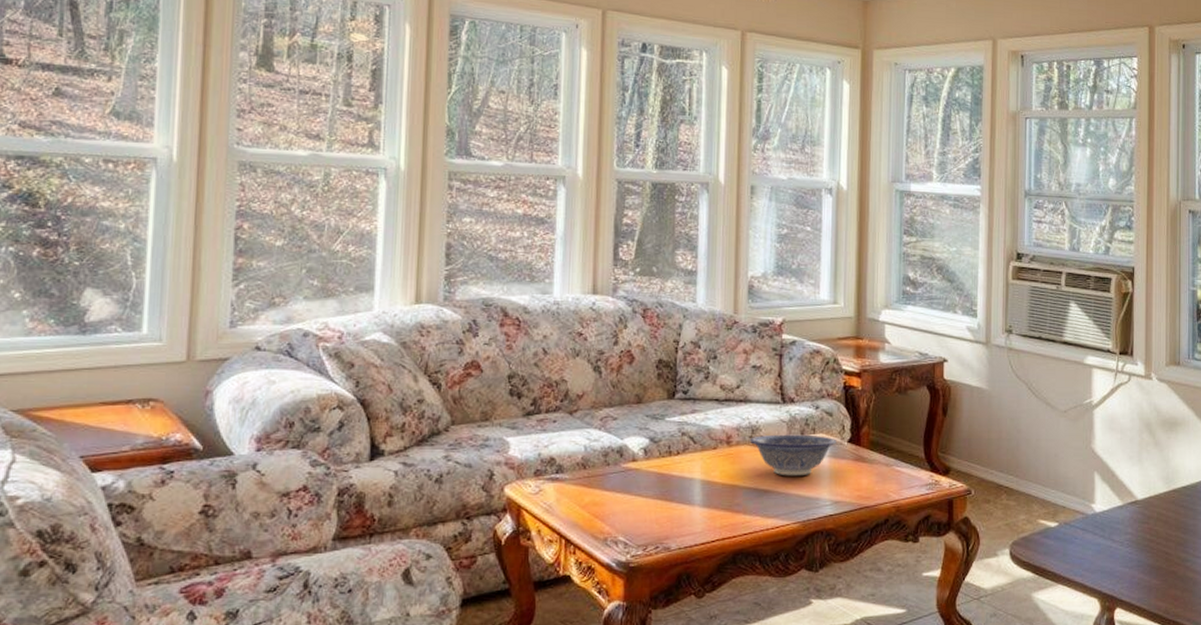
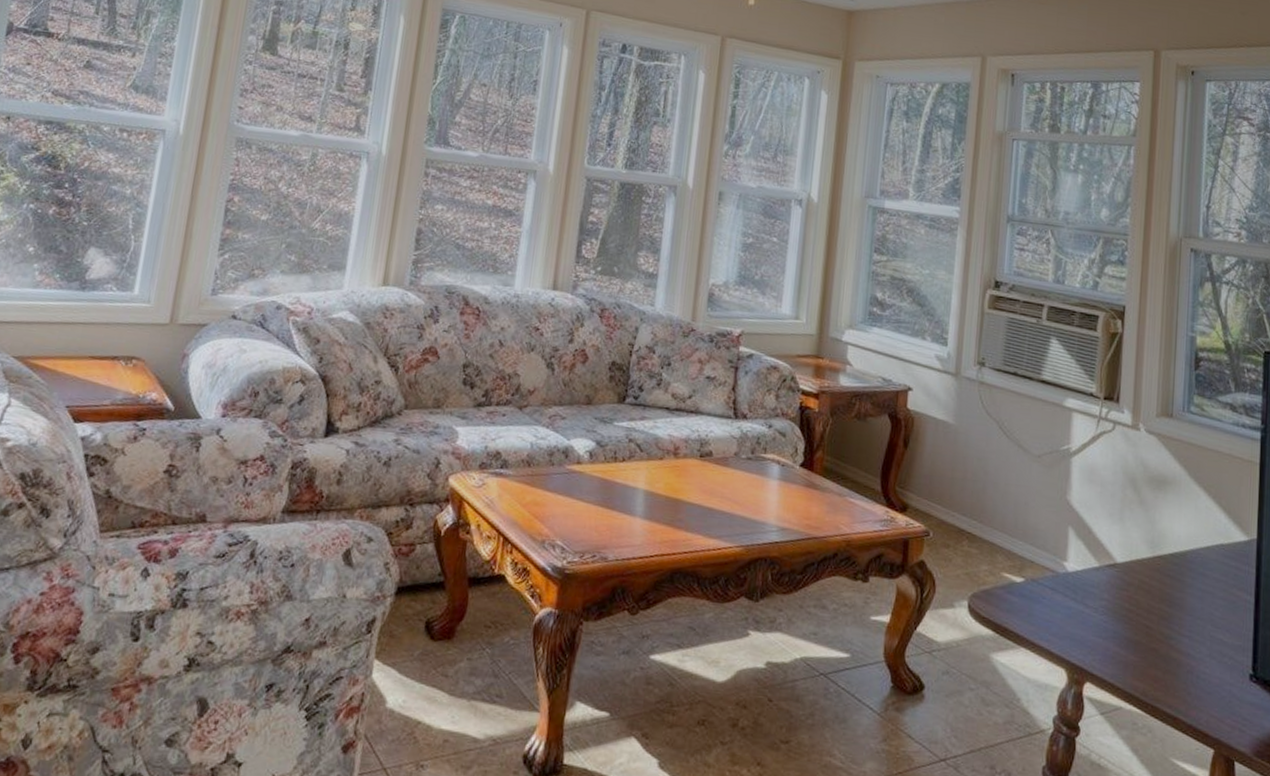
decorative bowl: present [749,434,837,476] -> none [697,450,788,497]

